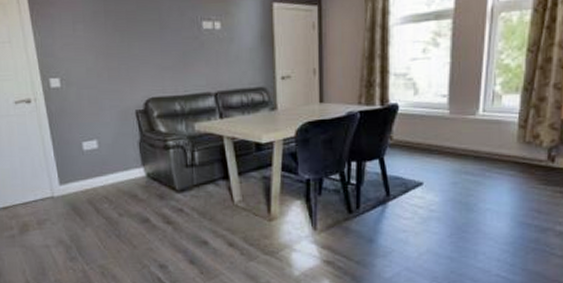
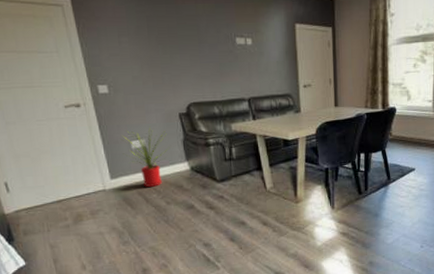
house plant: none [72,127,123,195] -> present [121,128,168,187]

